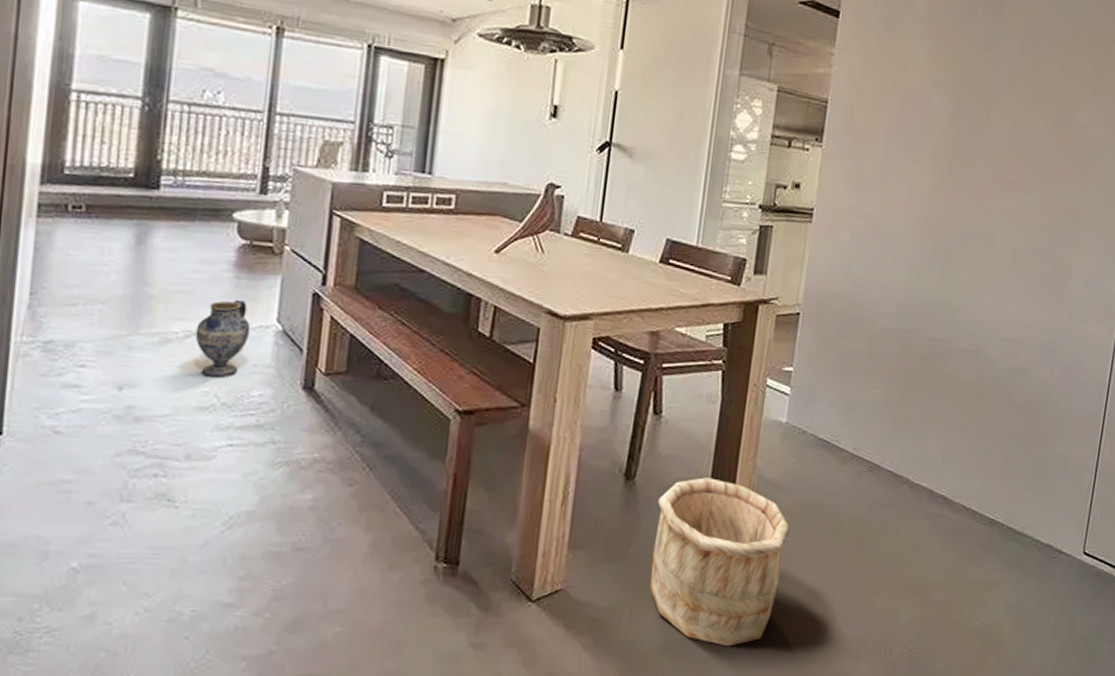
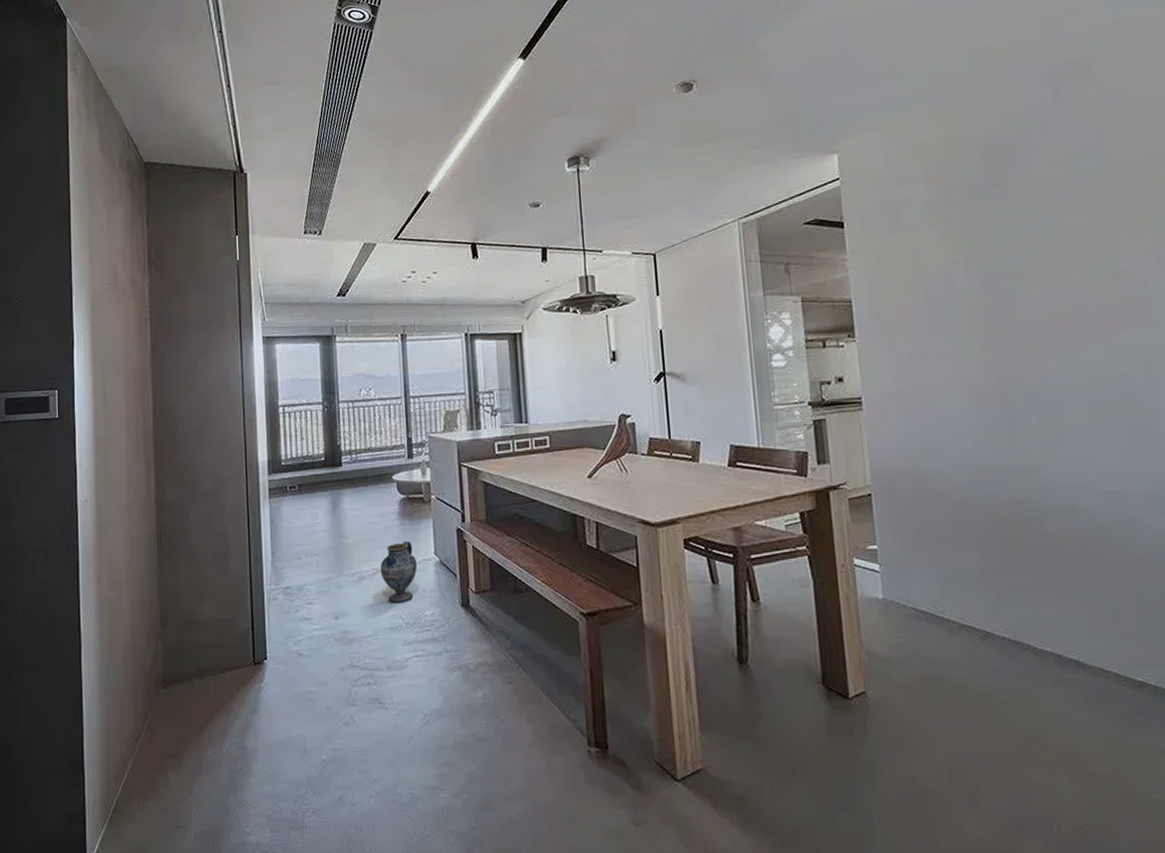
wooden bucket: present [650,477,791,647] -> none [773,657,914,824]

